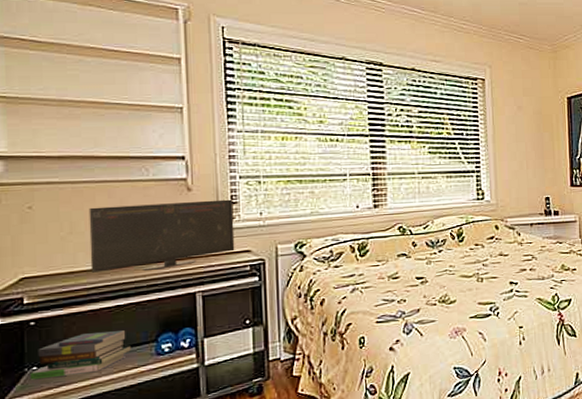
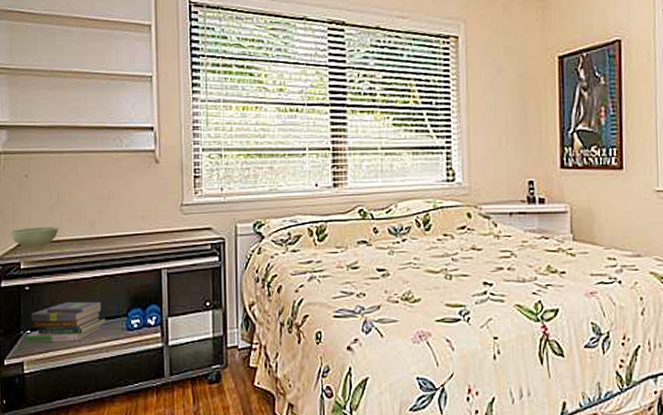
bowl: none [8,257,74,285] -> present [9,226,60,251]
television: present [88,199,235,273] -> none [72,173,197,243]

